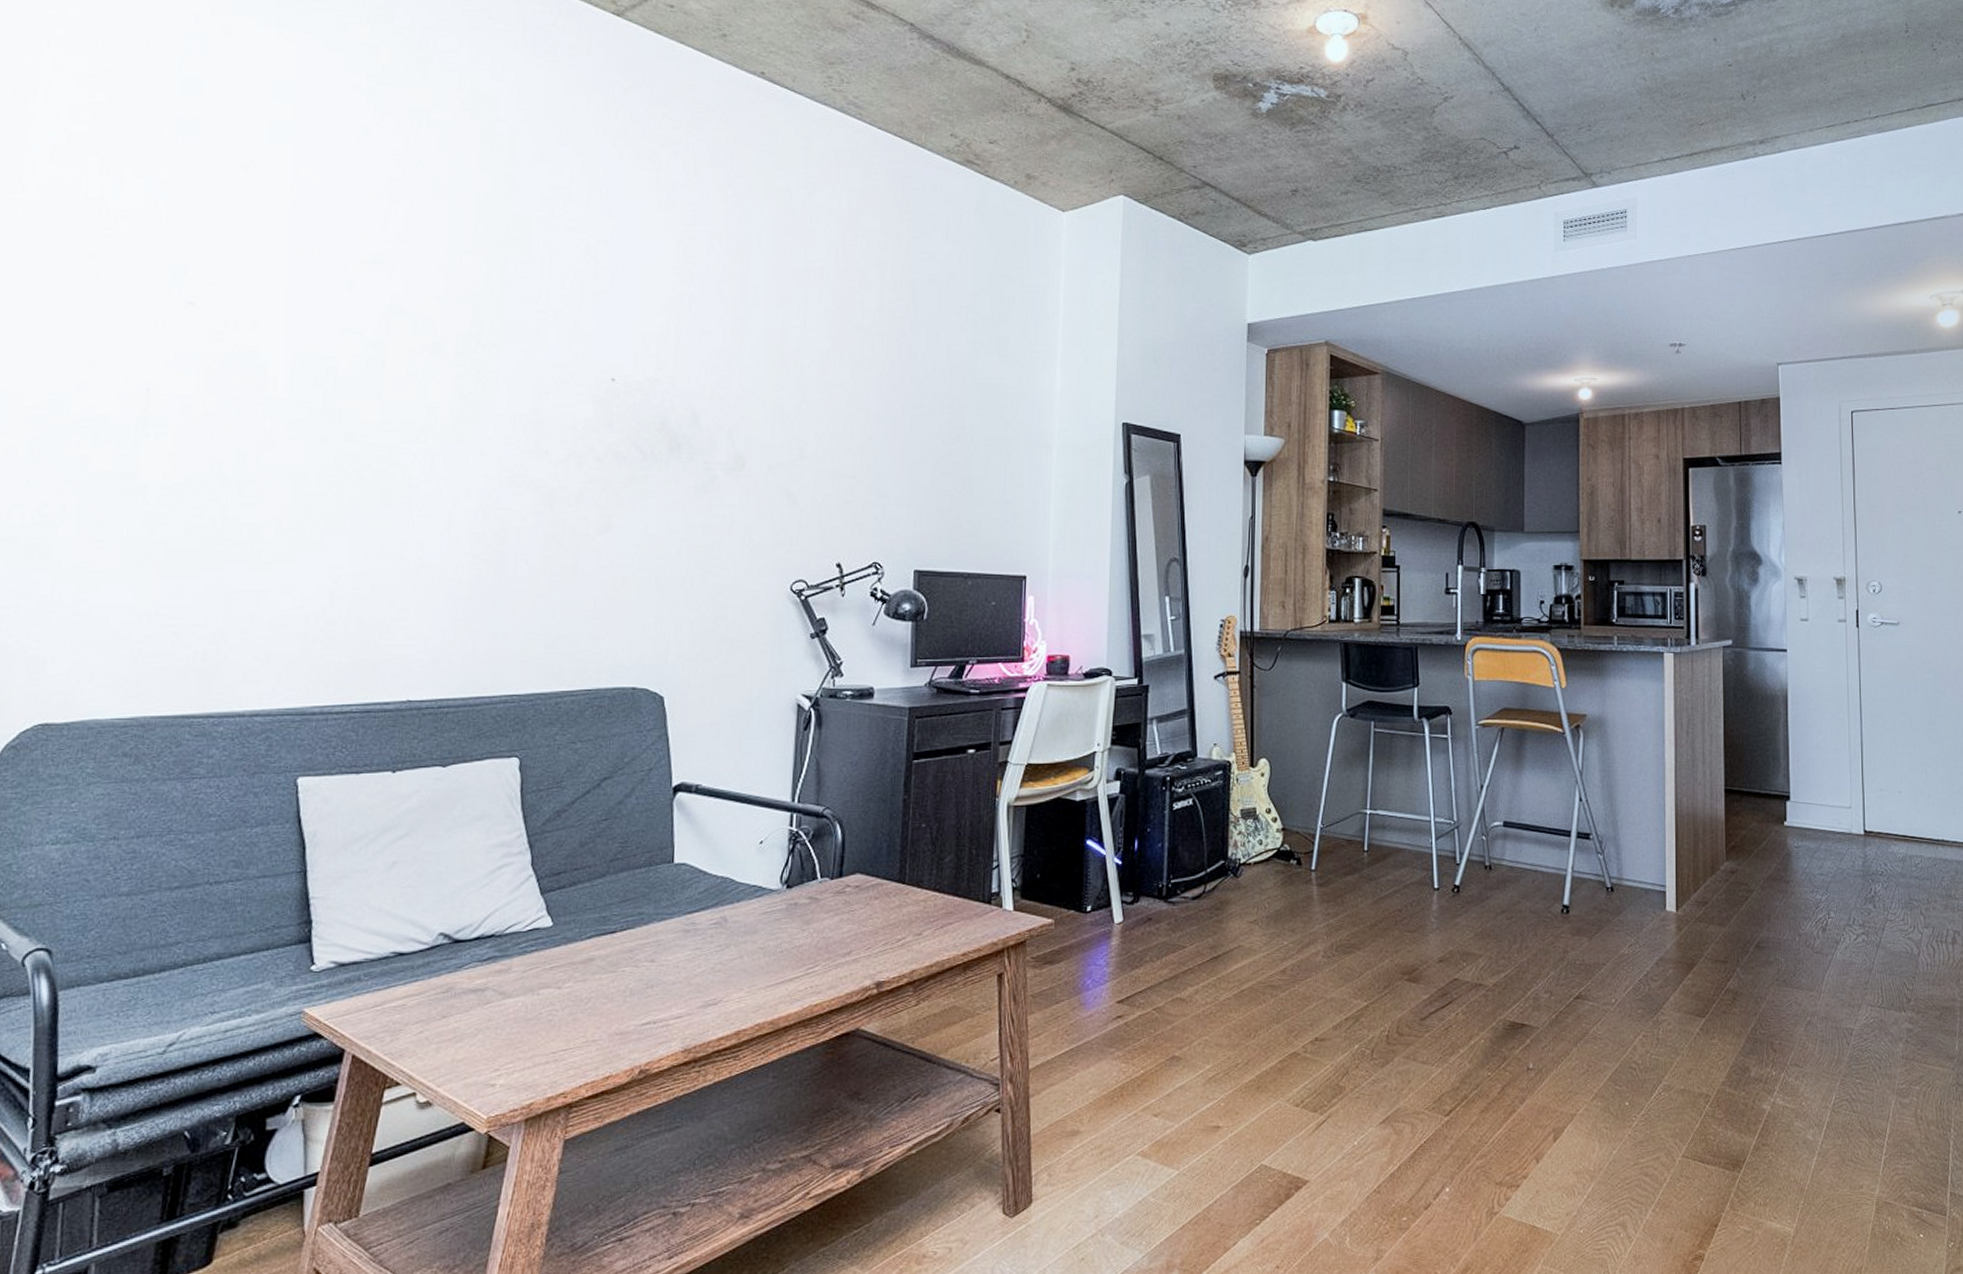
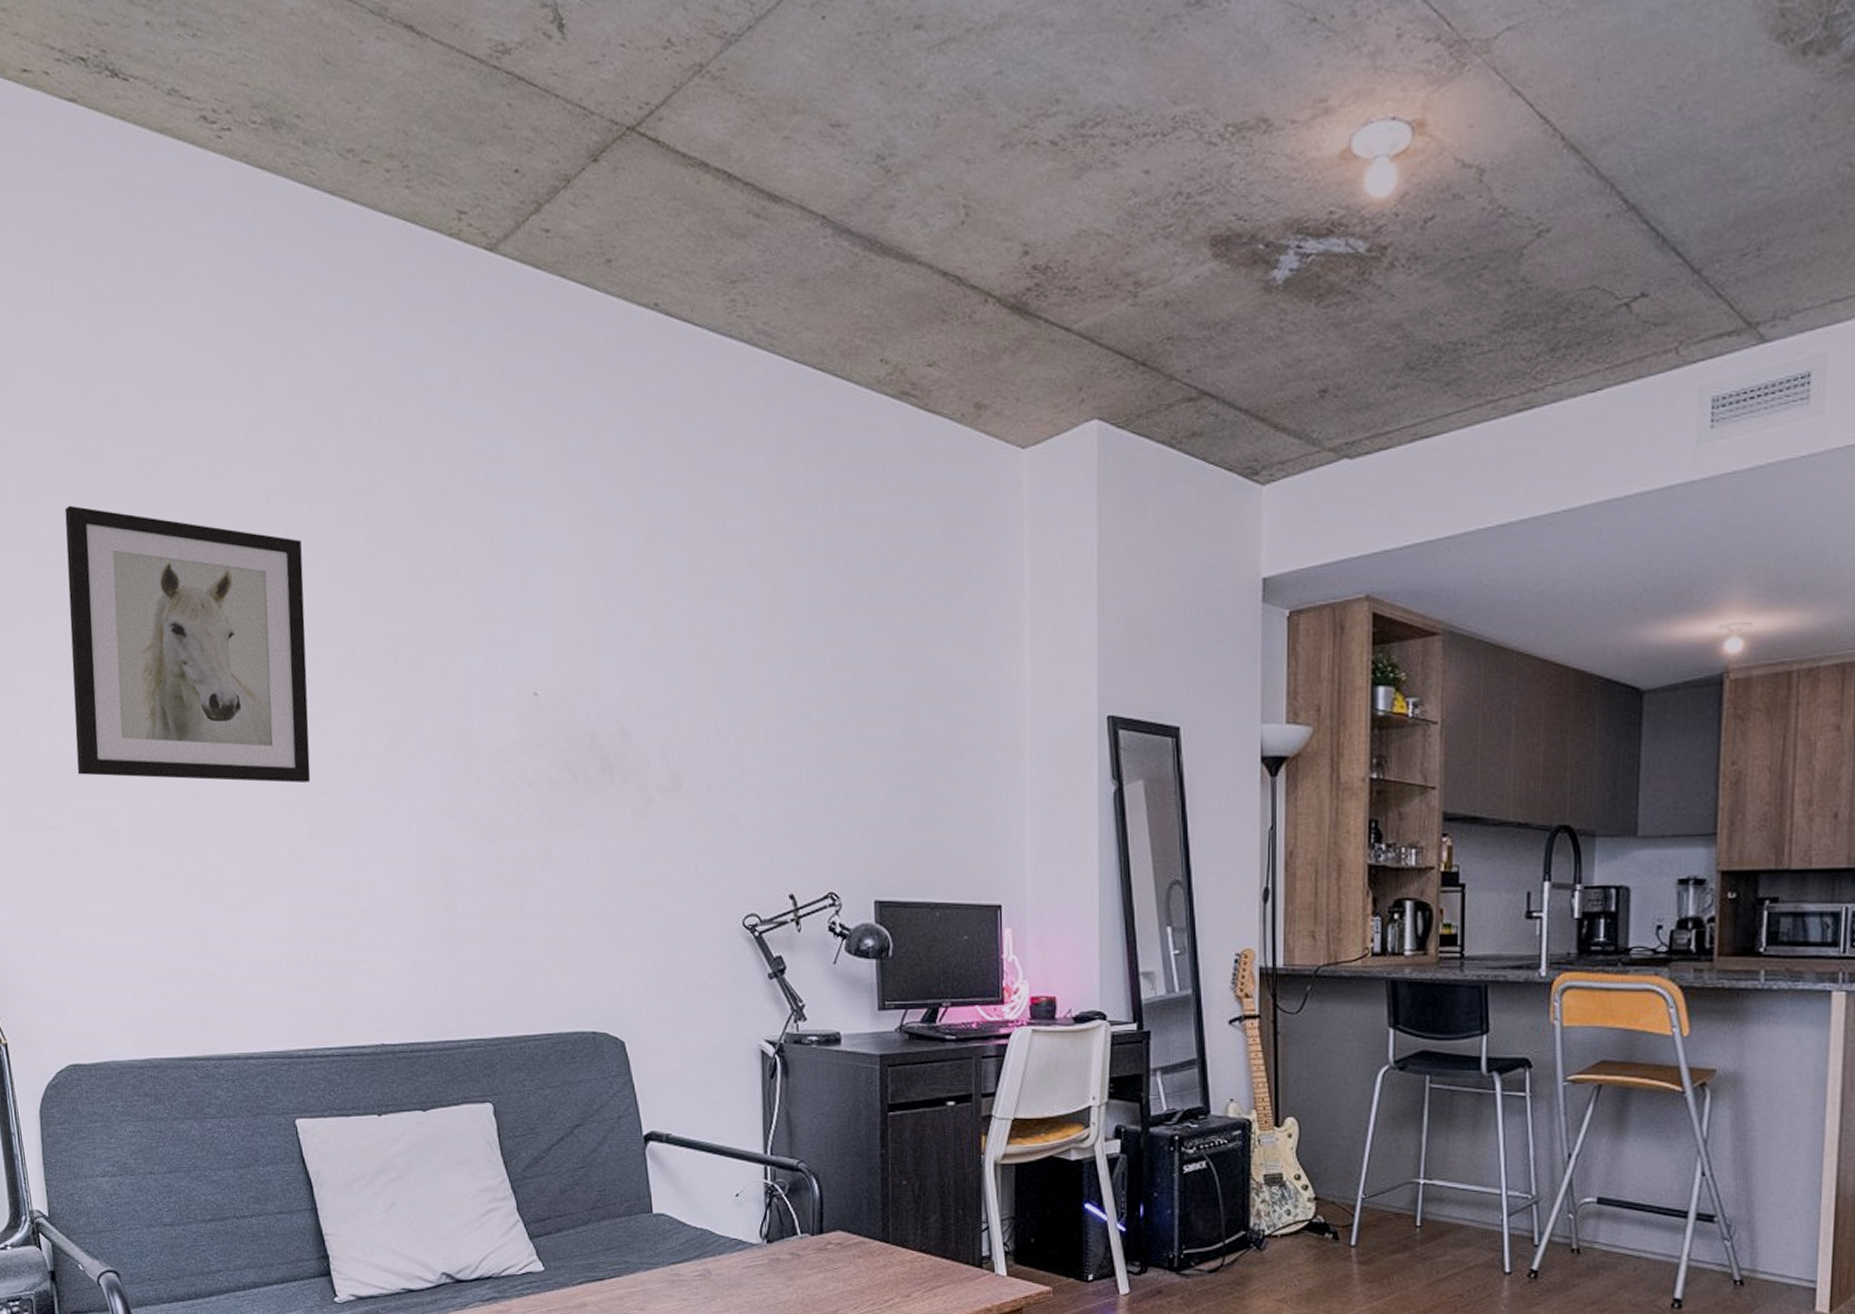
wall art: none [110,183,398,448] -> present [64,505,311,783]

